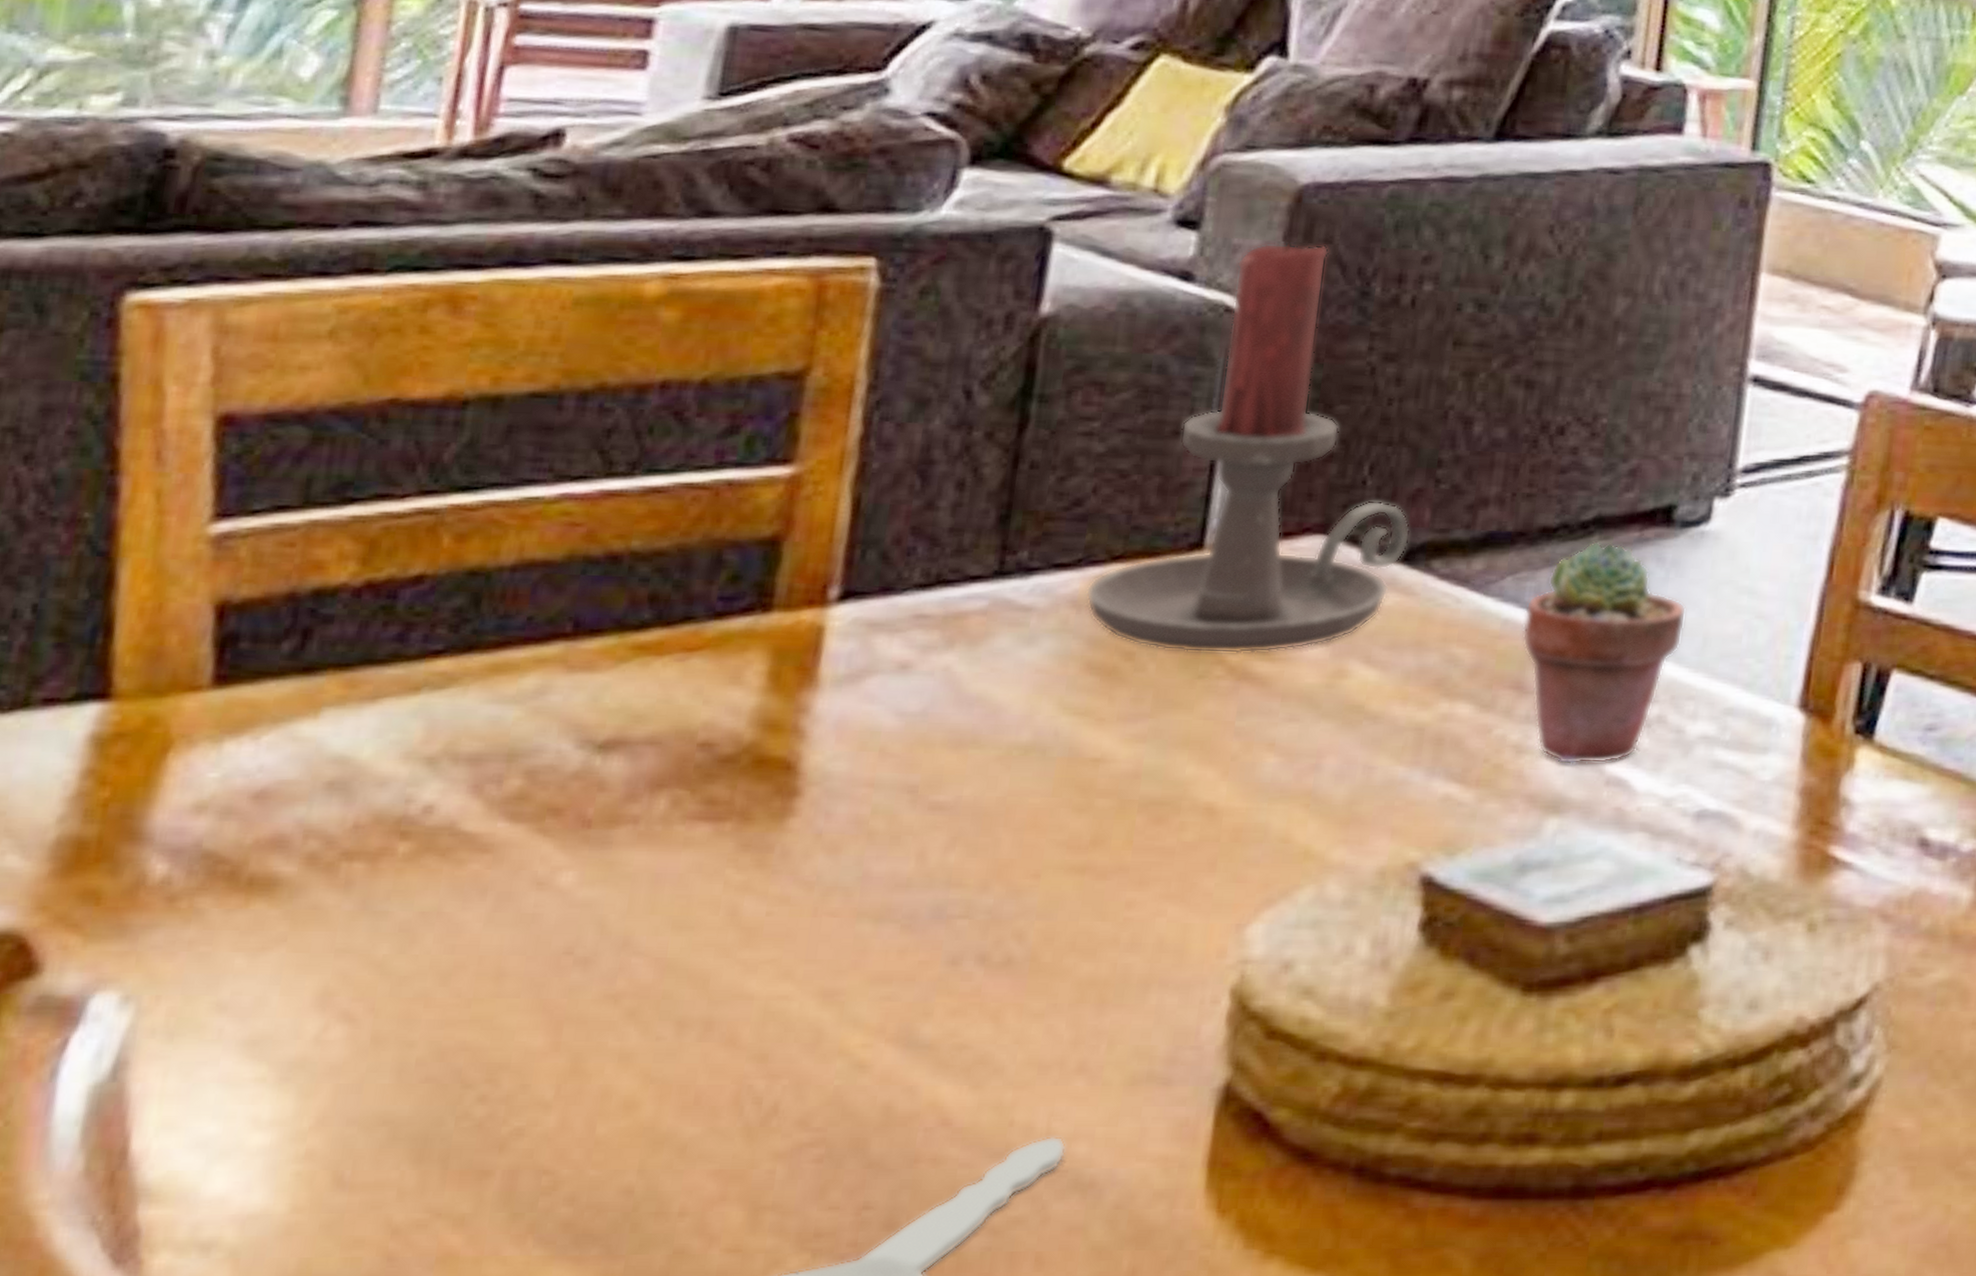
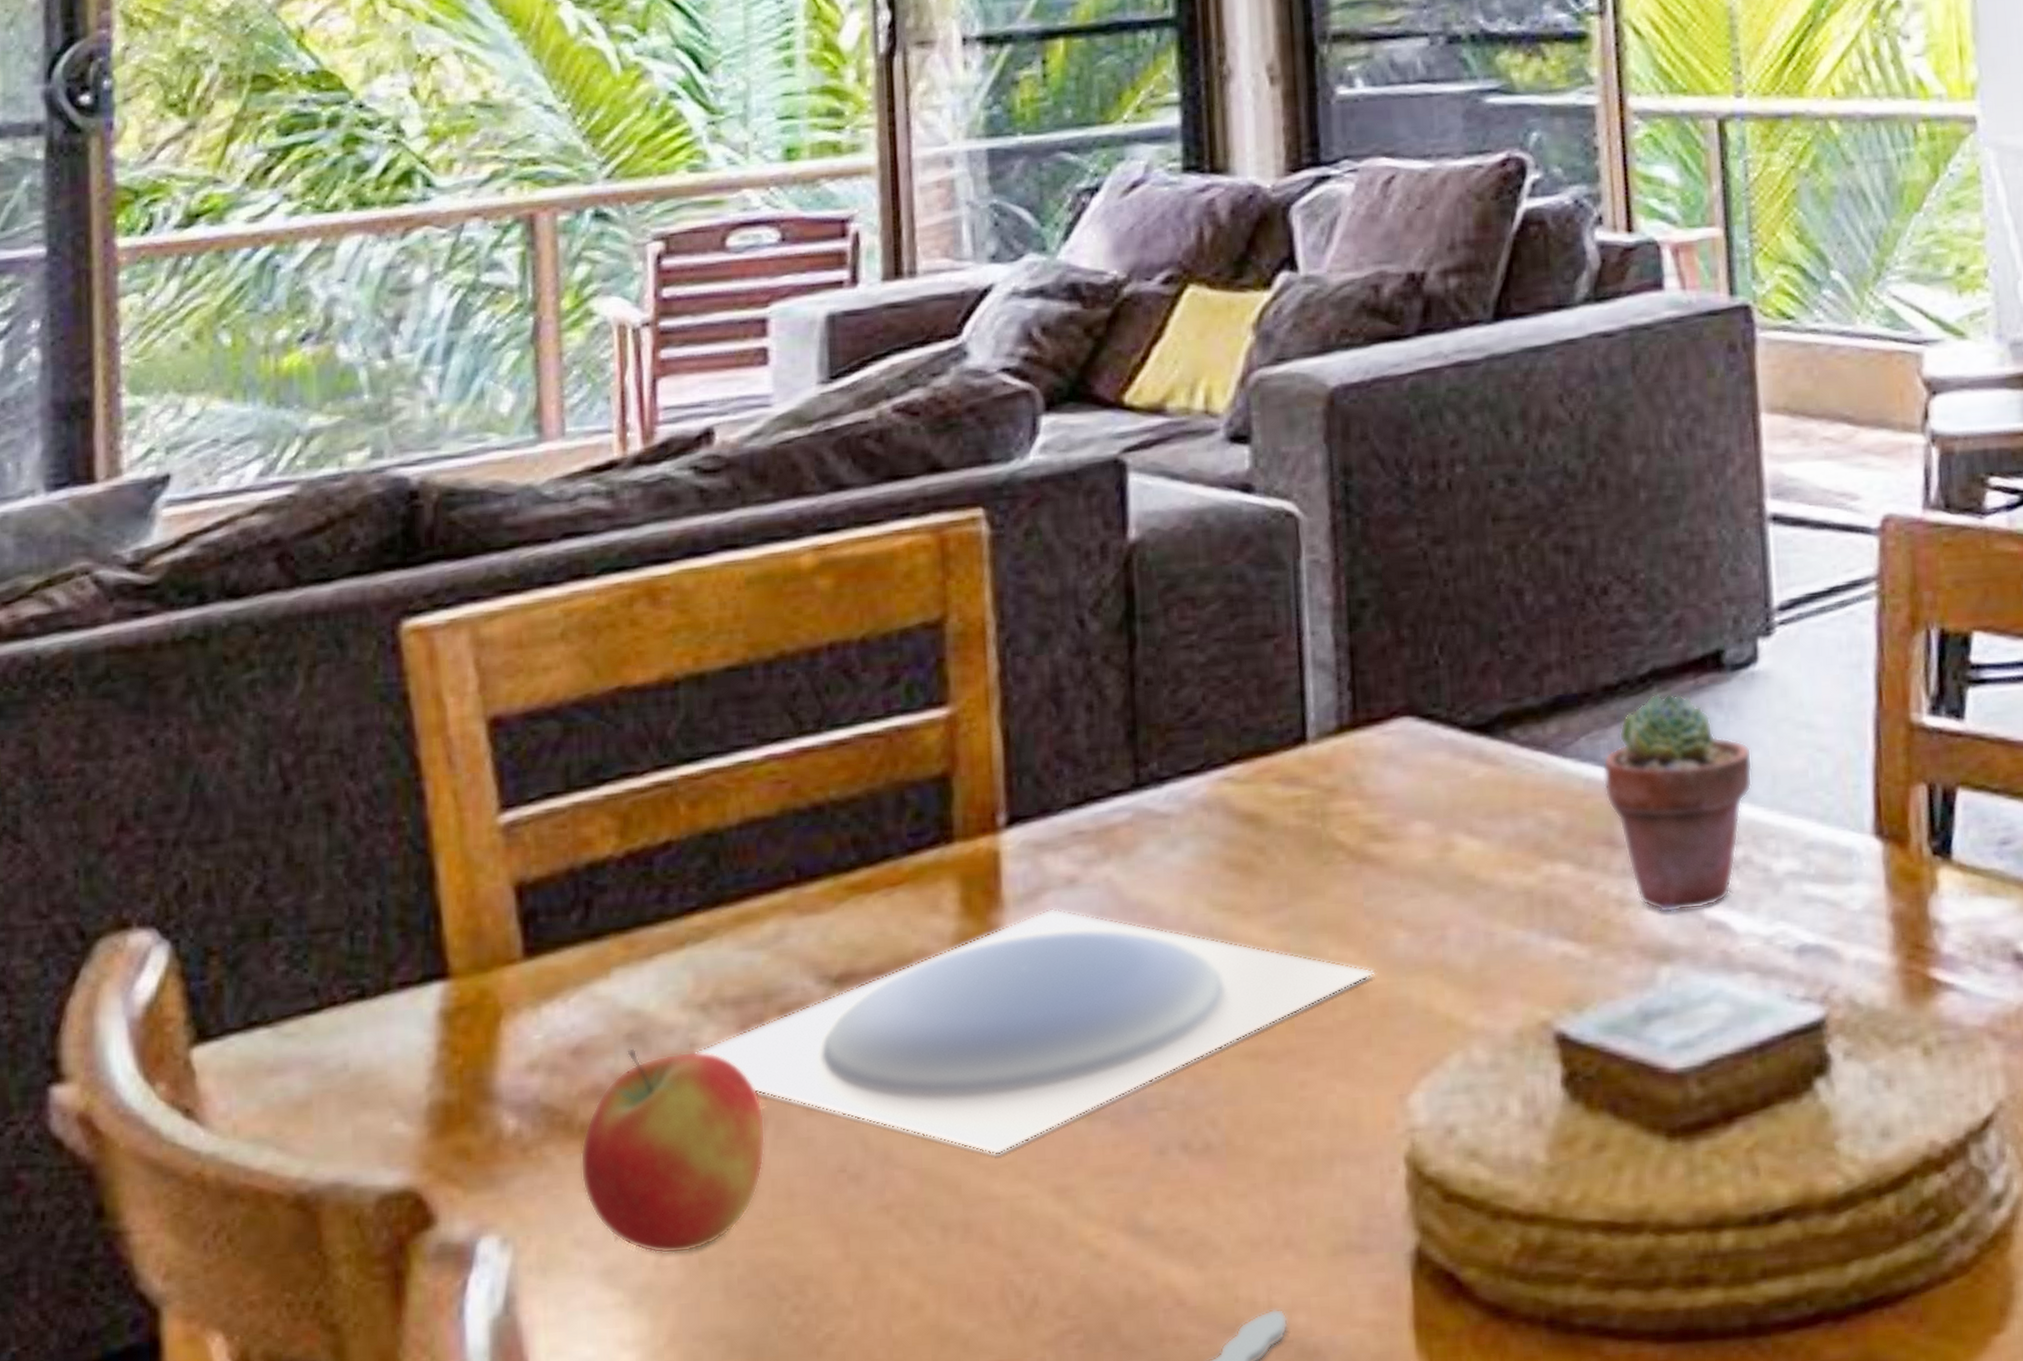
apple: none [238,798,484,1028] -> present [580,1048,766,1254]
bowl: none [409,693,1234,951] -> present [694,908,1375,1155]
candle holder: present [1085,242,1411,654] -> none [1212,442,1487,842]

